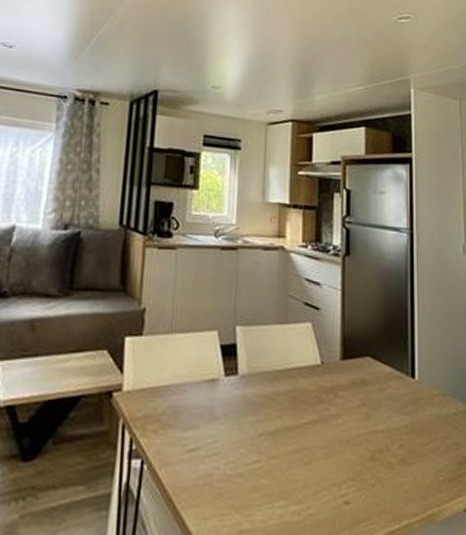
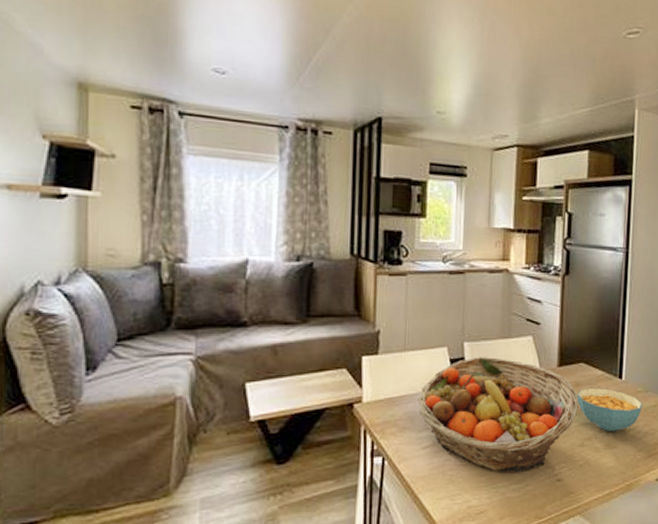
fruit basket: none [184,344,366,489] -> present [418,357,579,472]
cereal bowl: none [363,388,440,444] -> present [576,388,642,432]

